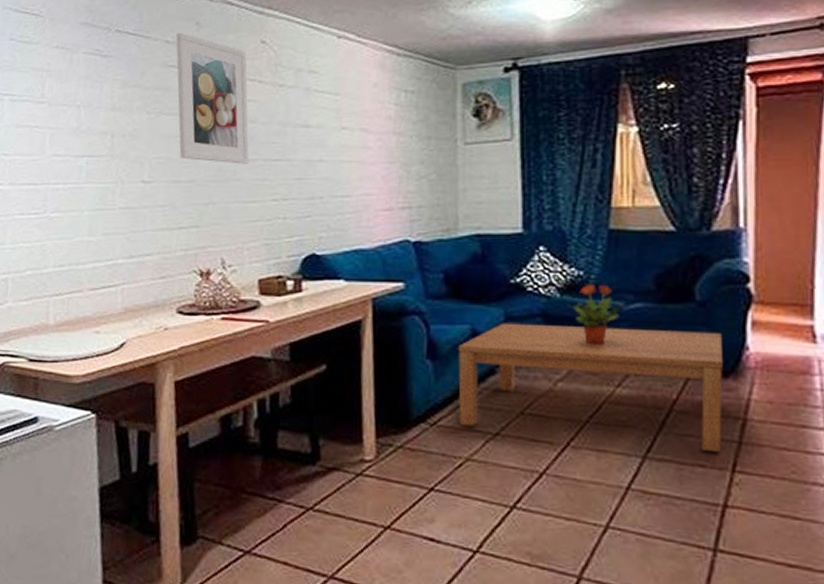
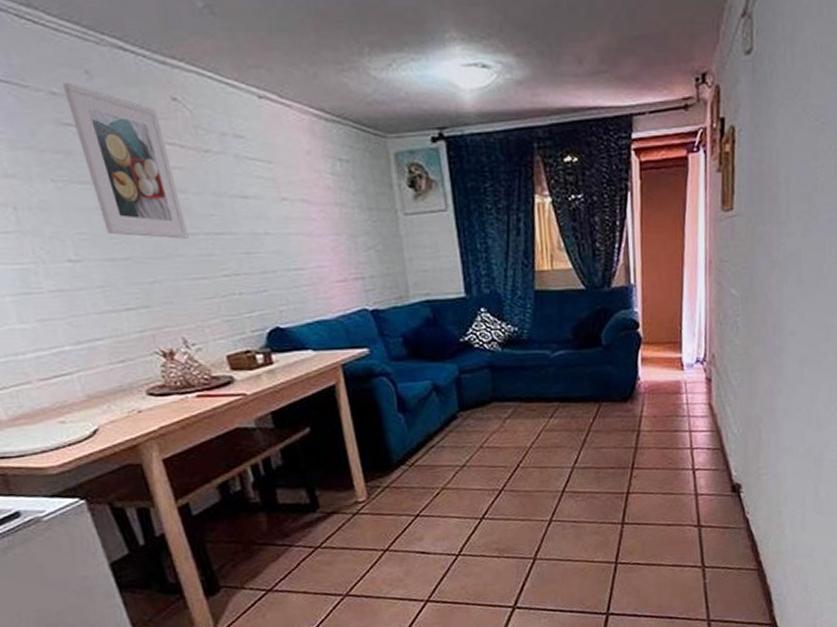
coffee table: present [457,323,723,453] -> none [423,368,624,463]
potted plant: present [569,285,625,346] -> none [509,338,551,388]

